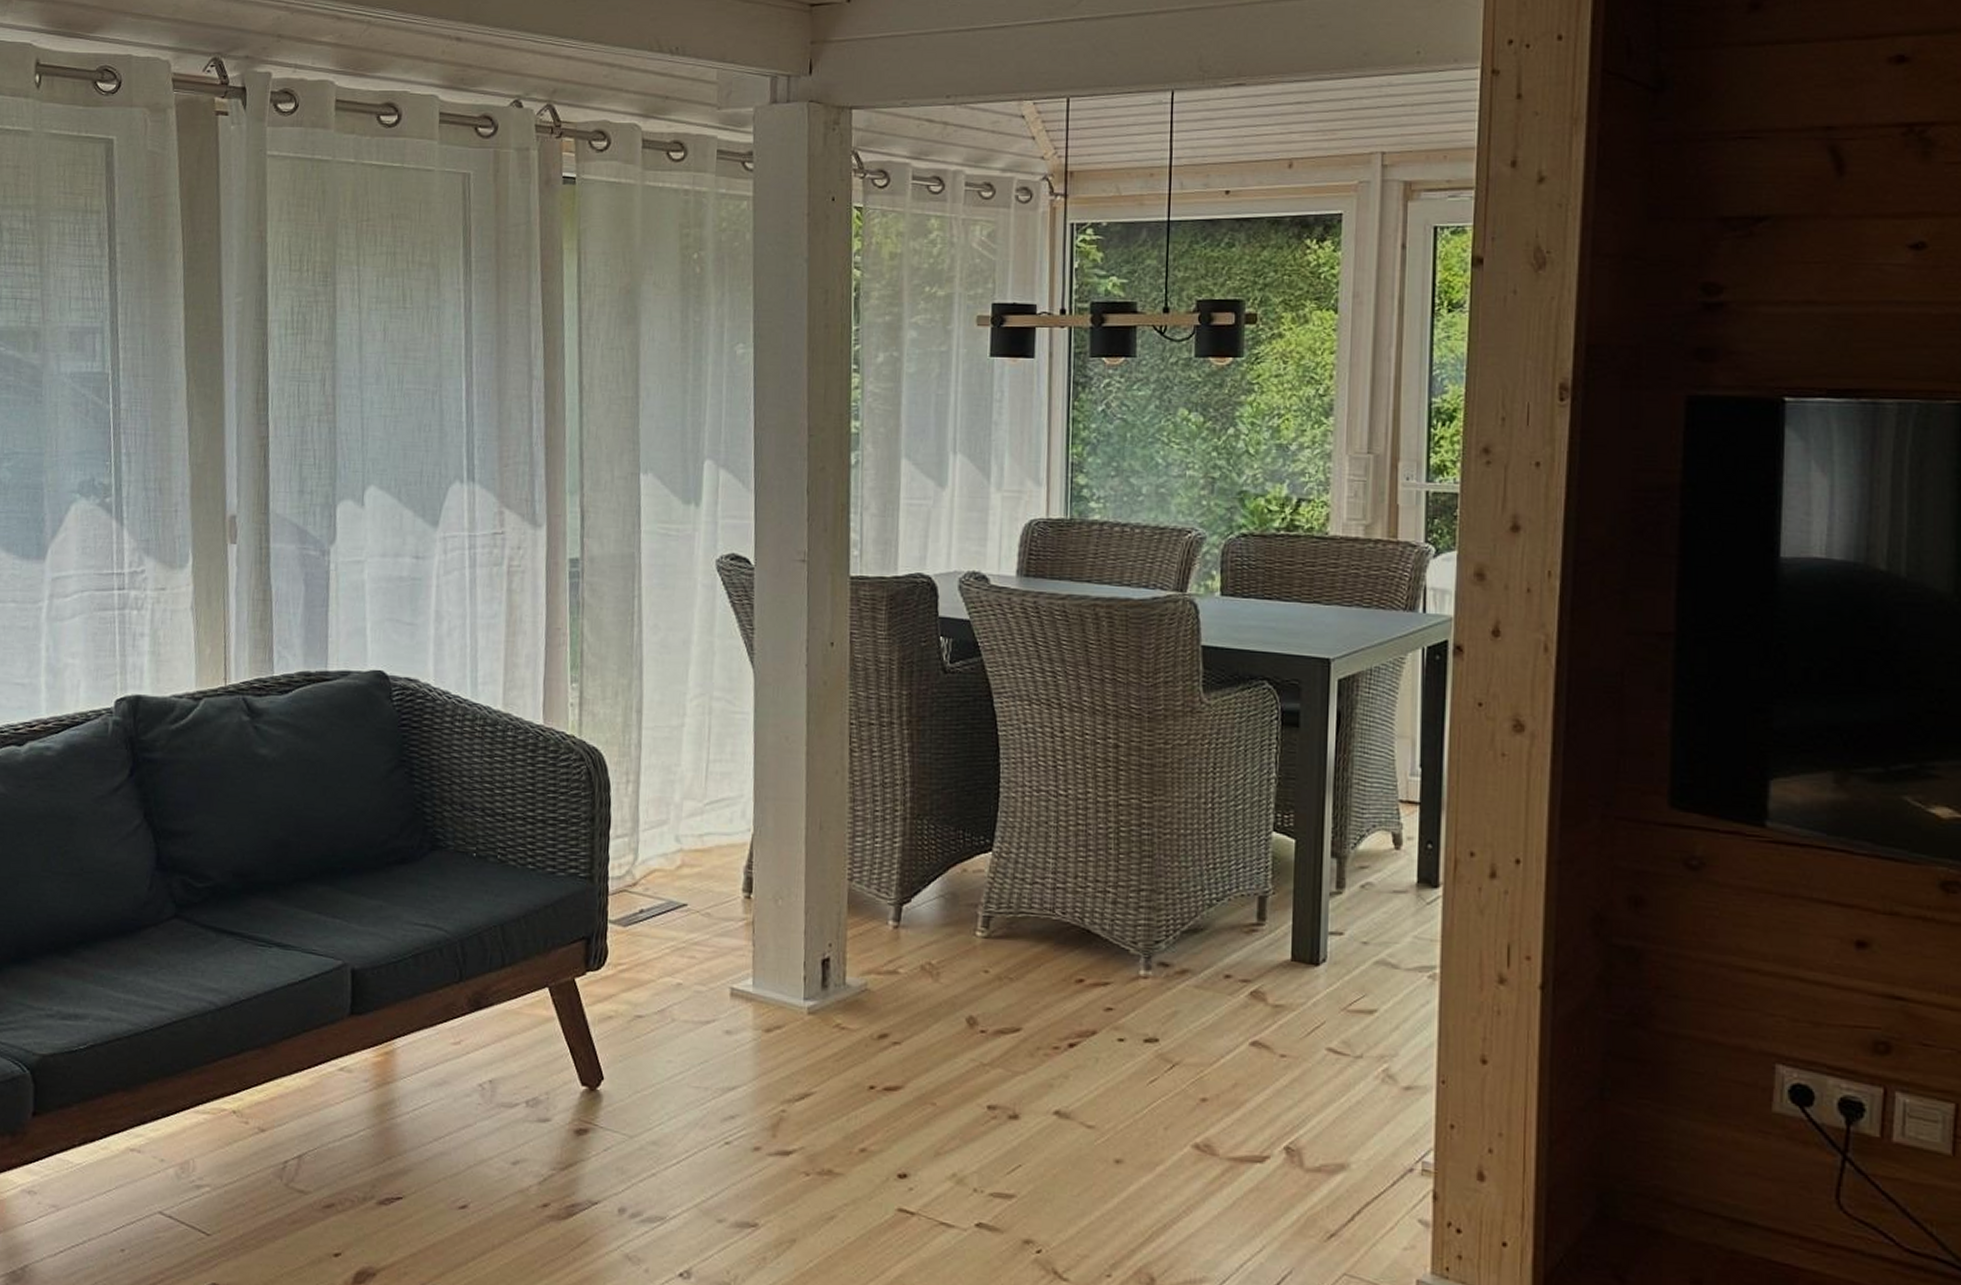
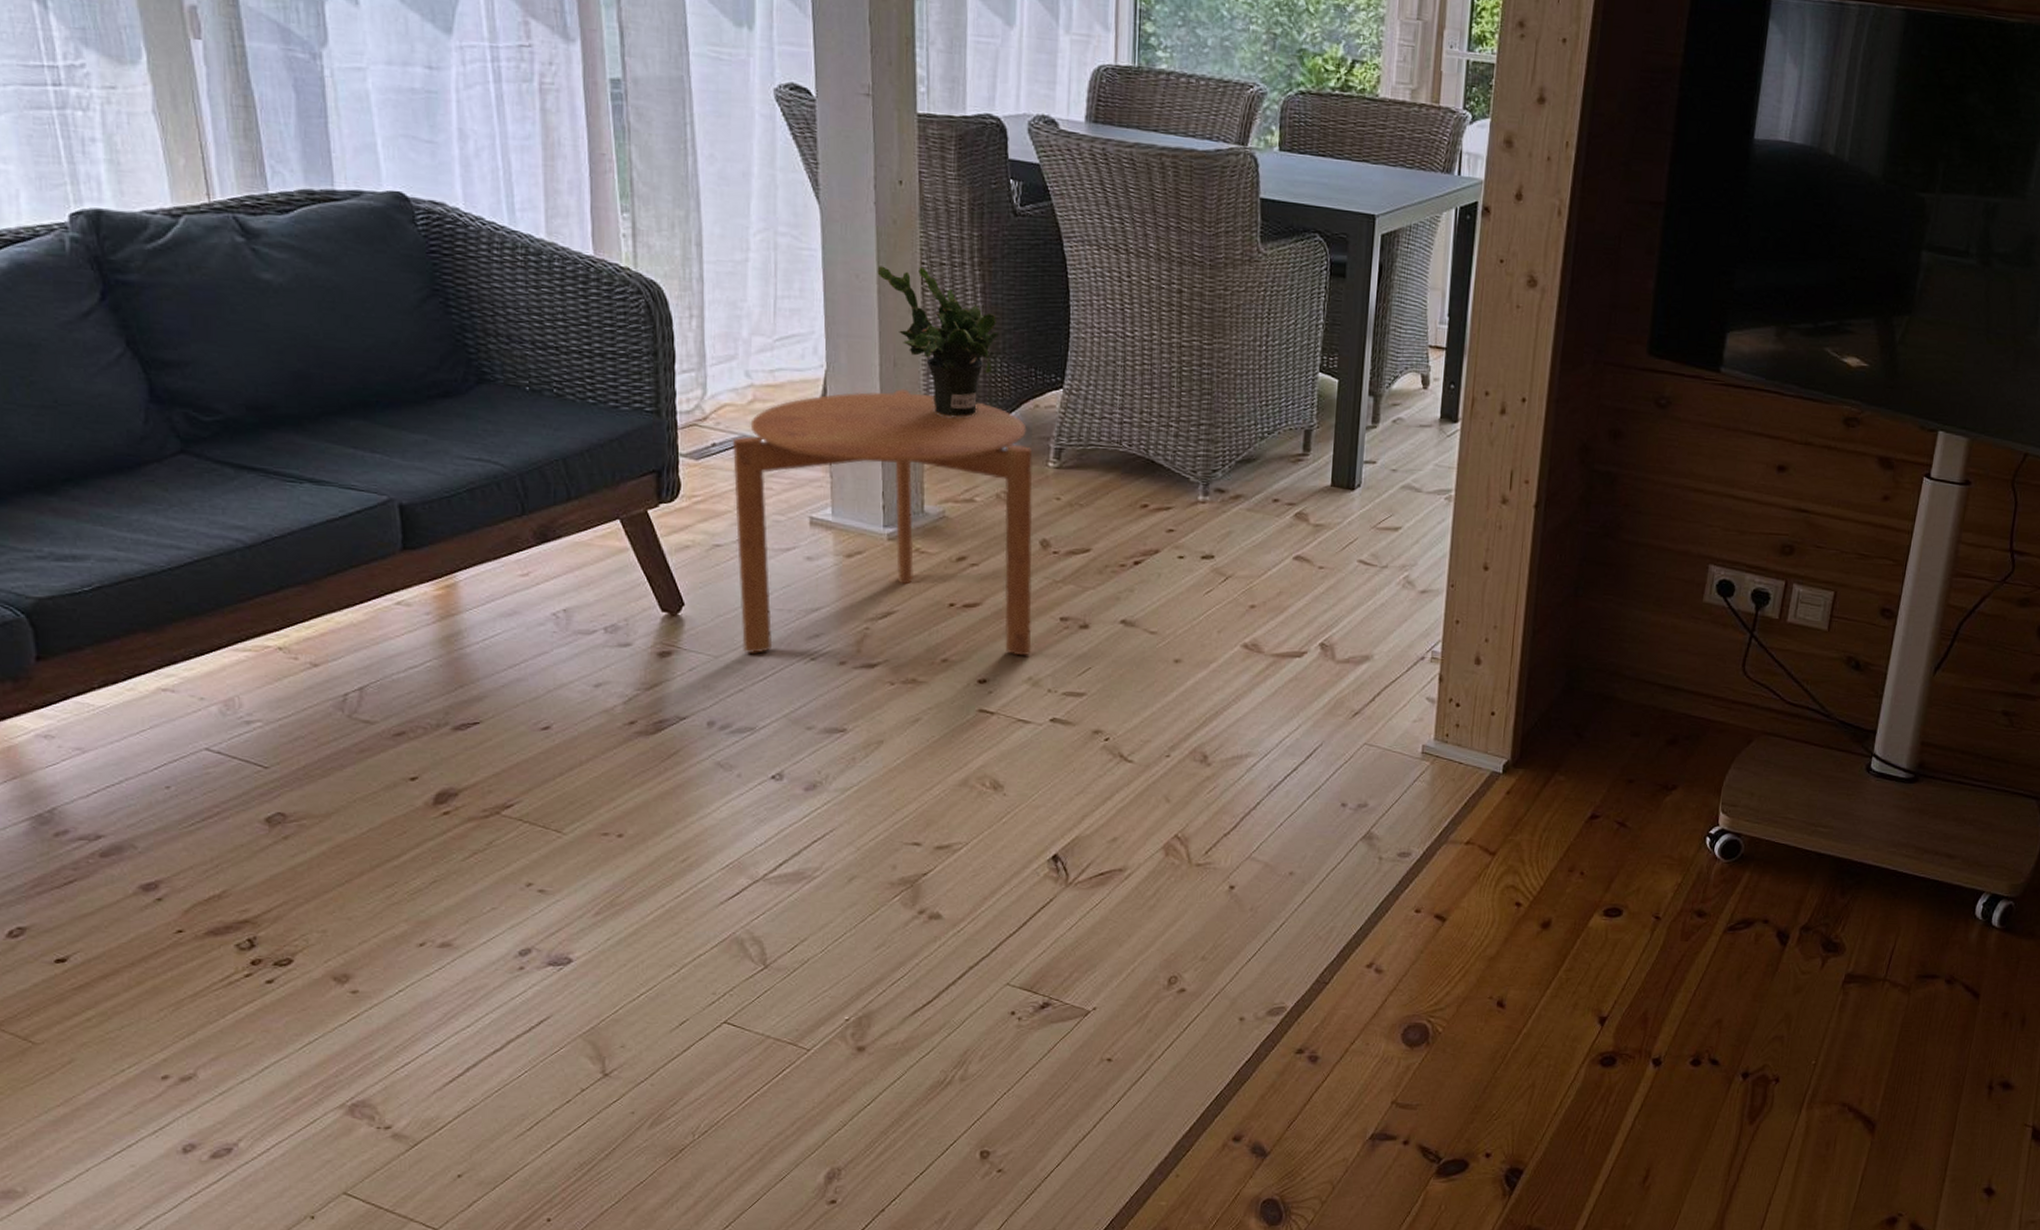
side table: none [657,853,960,1148] -> present [732,389,1033,656]
potted plant: none [806,727,926,883] -> present [877,266,999,418]

